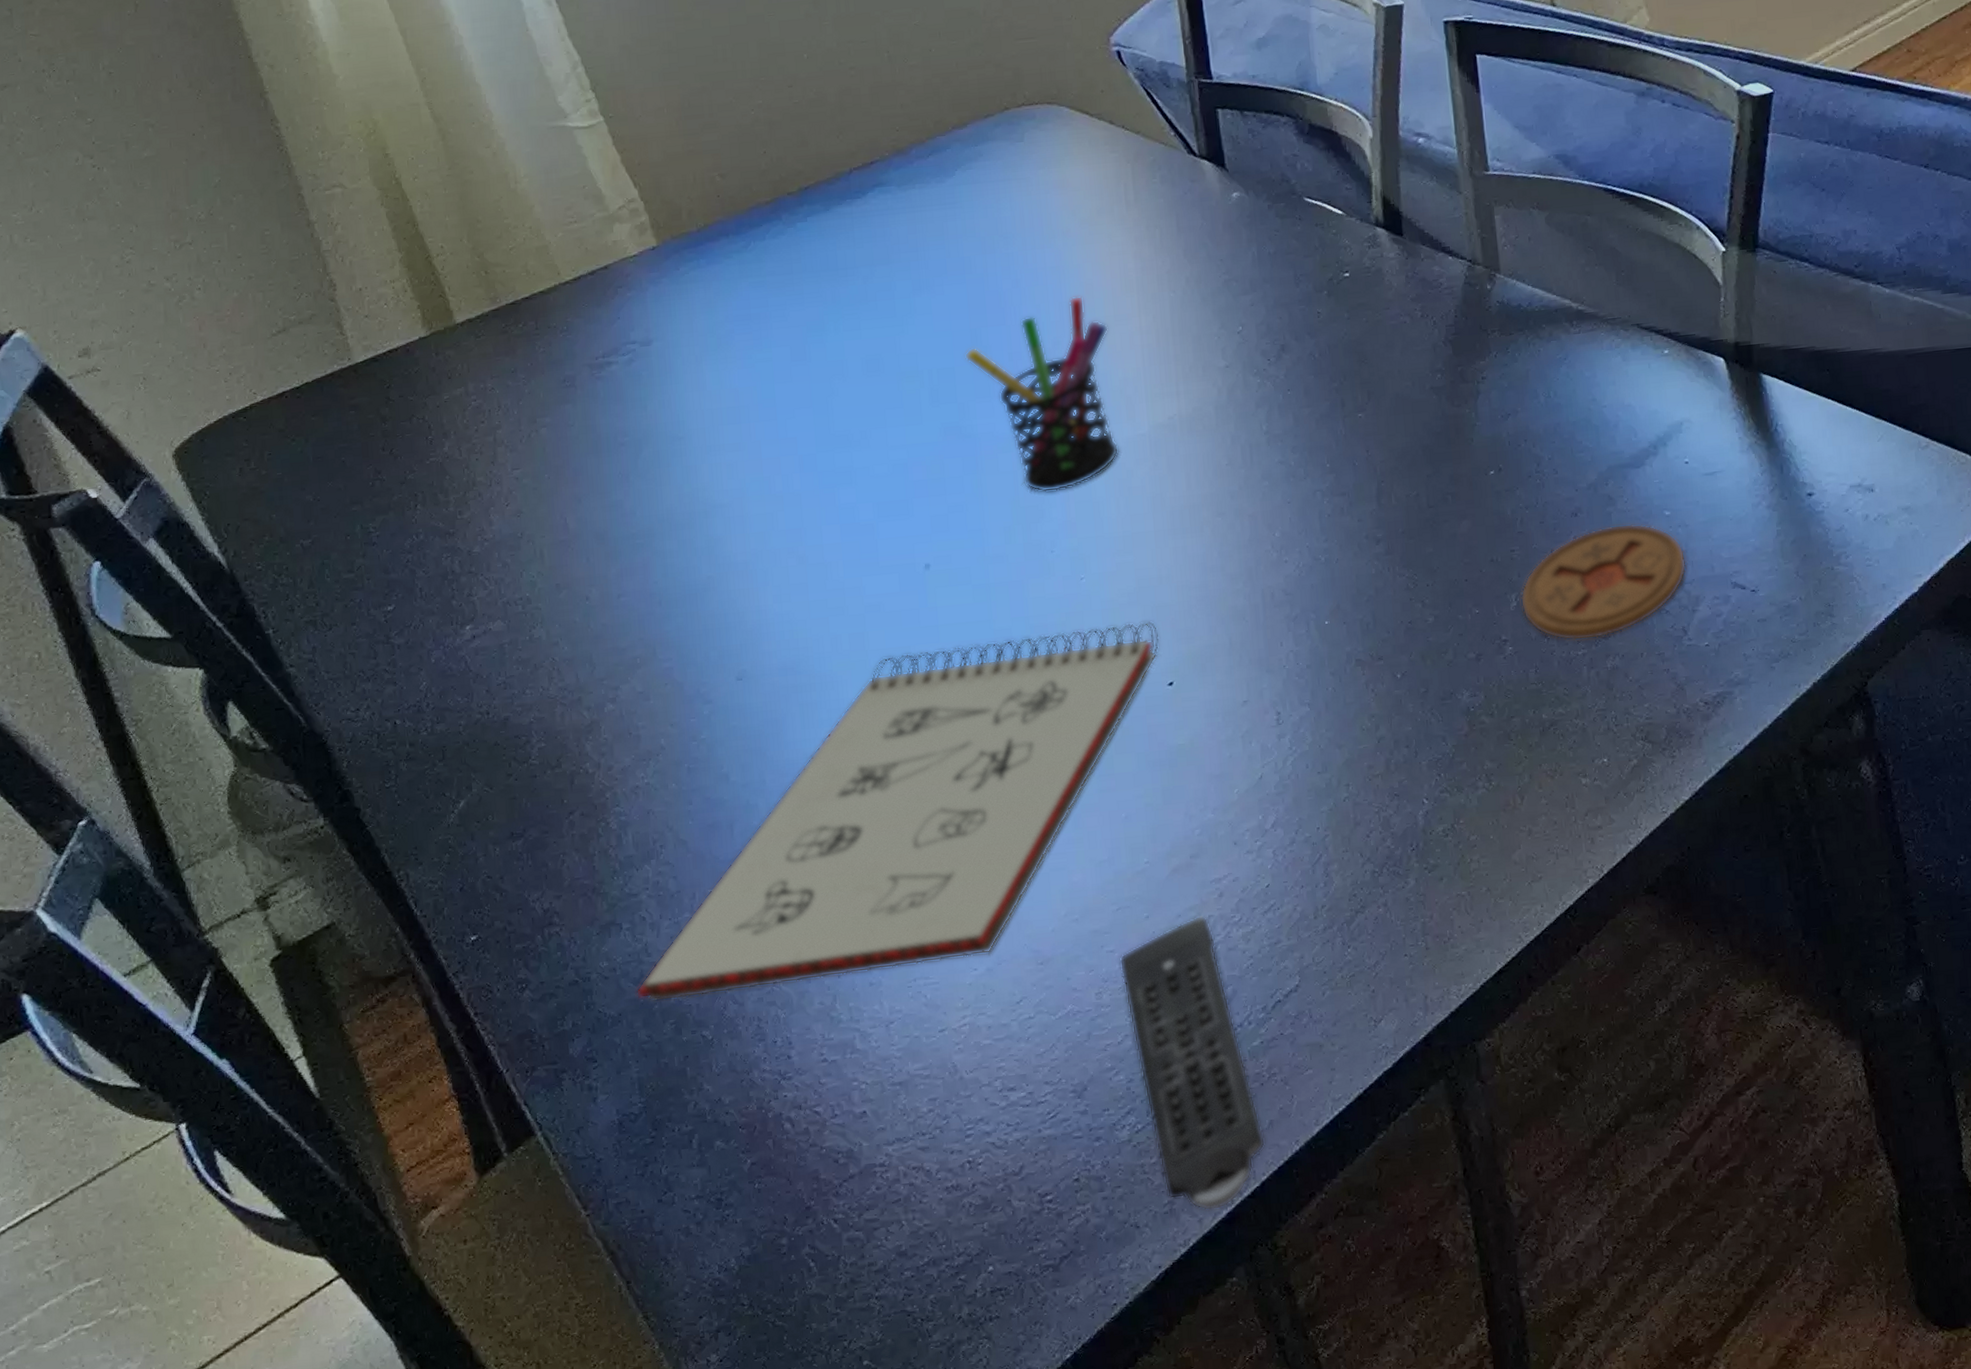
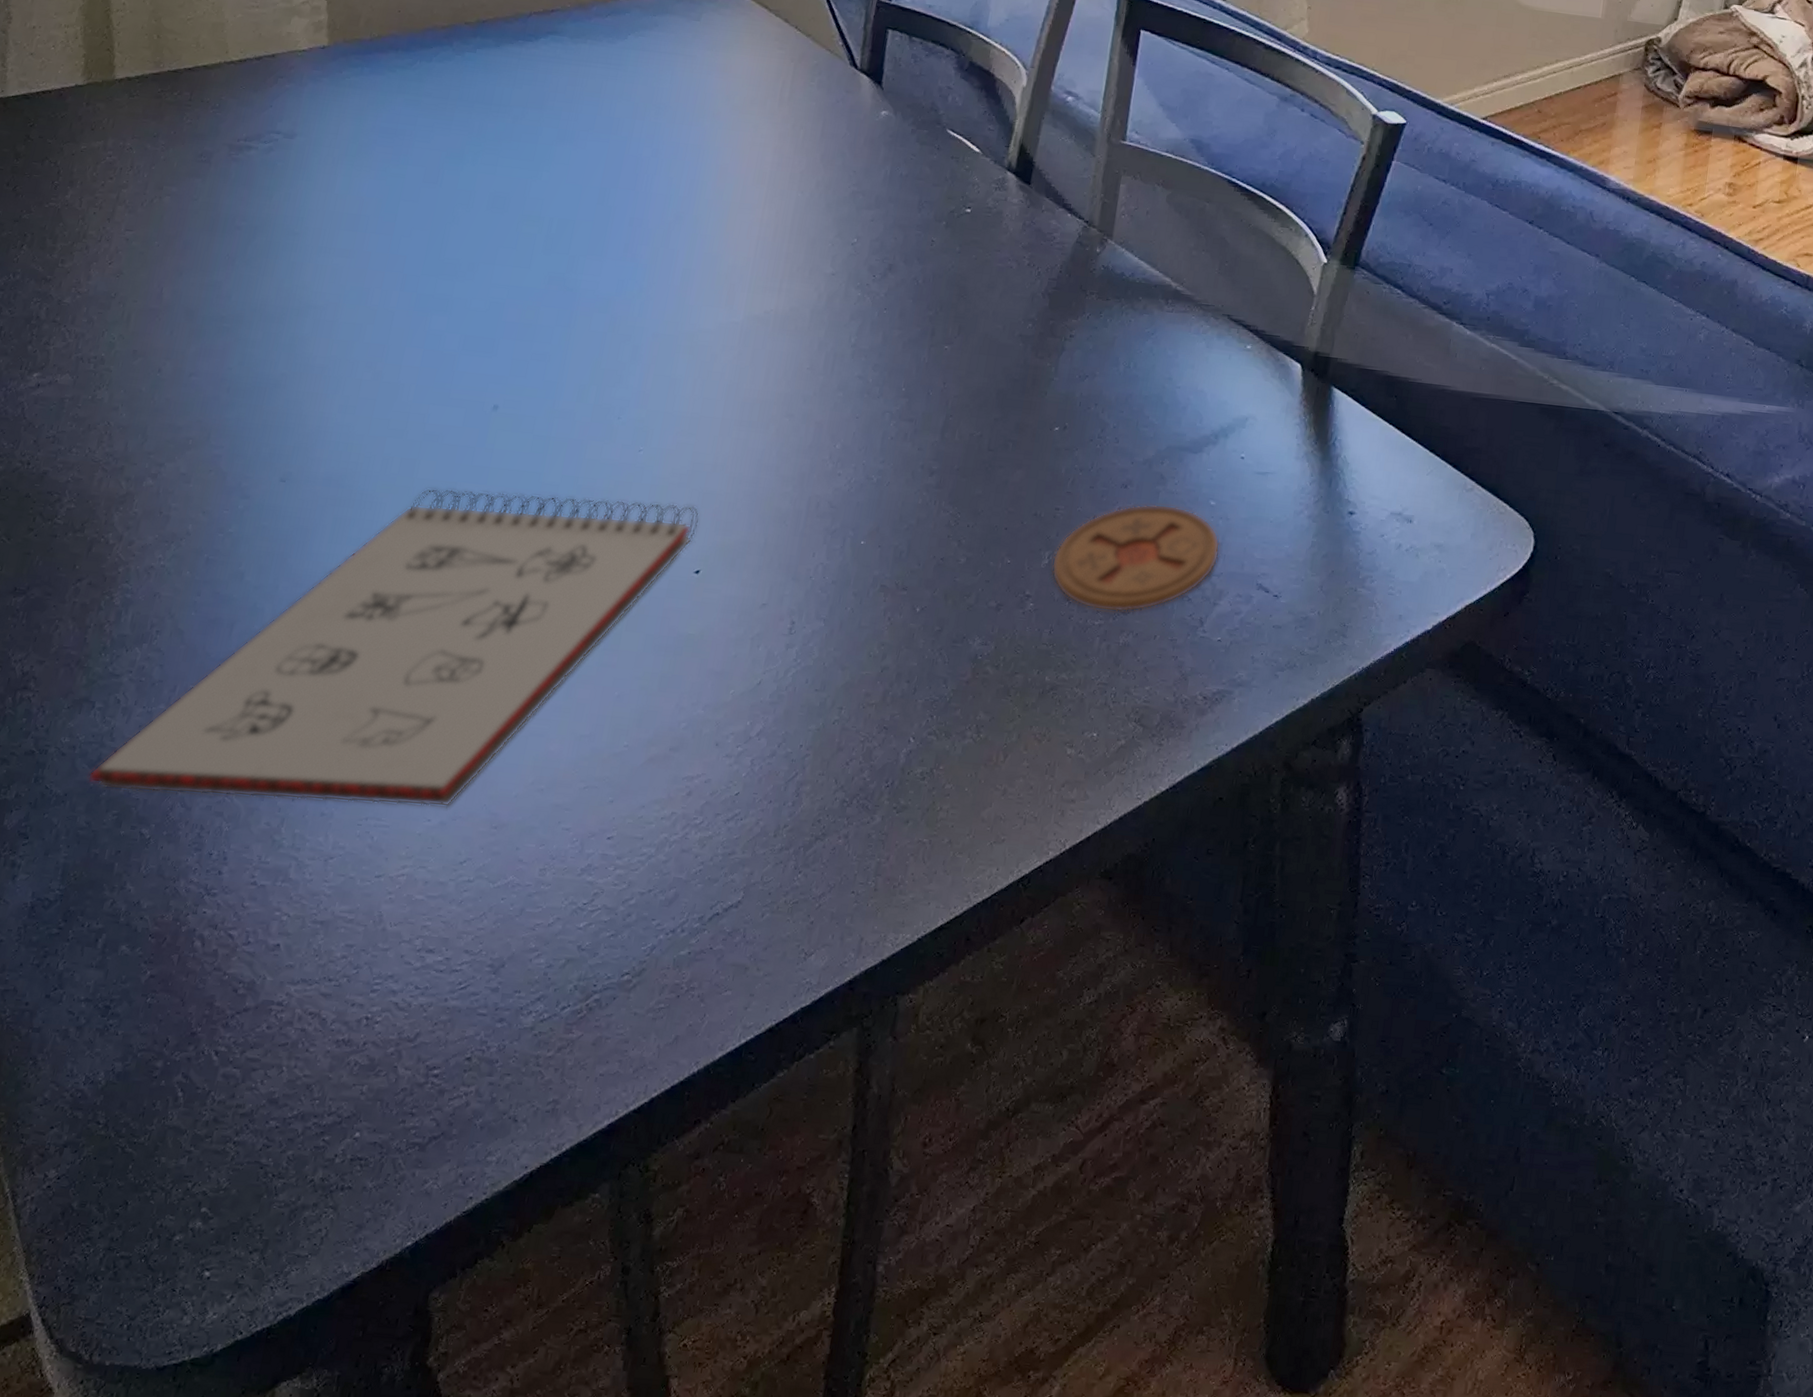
pen holder: present [965,295,1119,493] -> none [588,176,731,361]
remote control: present [1119,915,1266,1211] -> none [553,810,672,1119]

